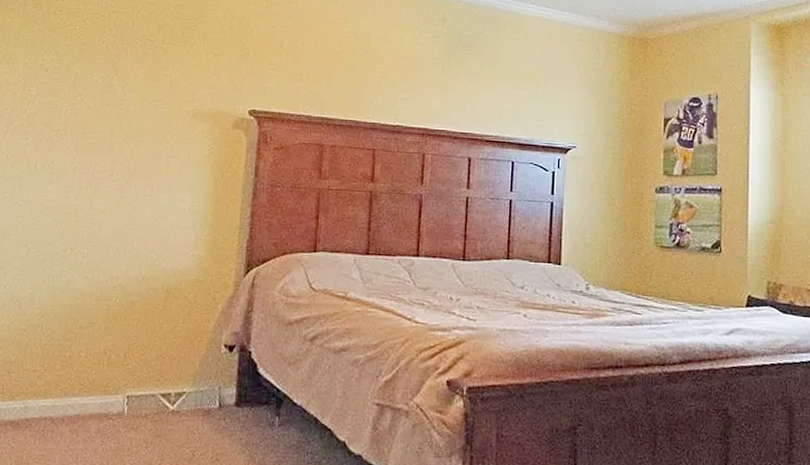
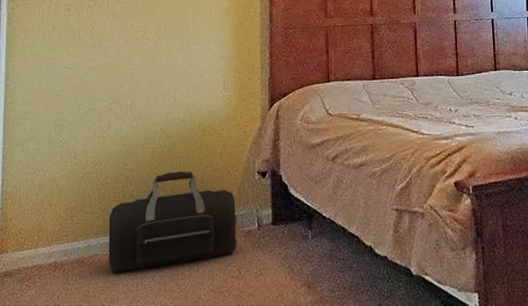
duffel bag: none [47,334,196,440] -> present [108,171,237,272]

